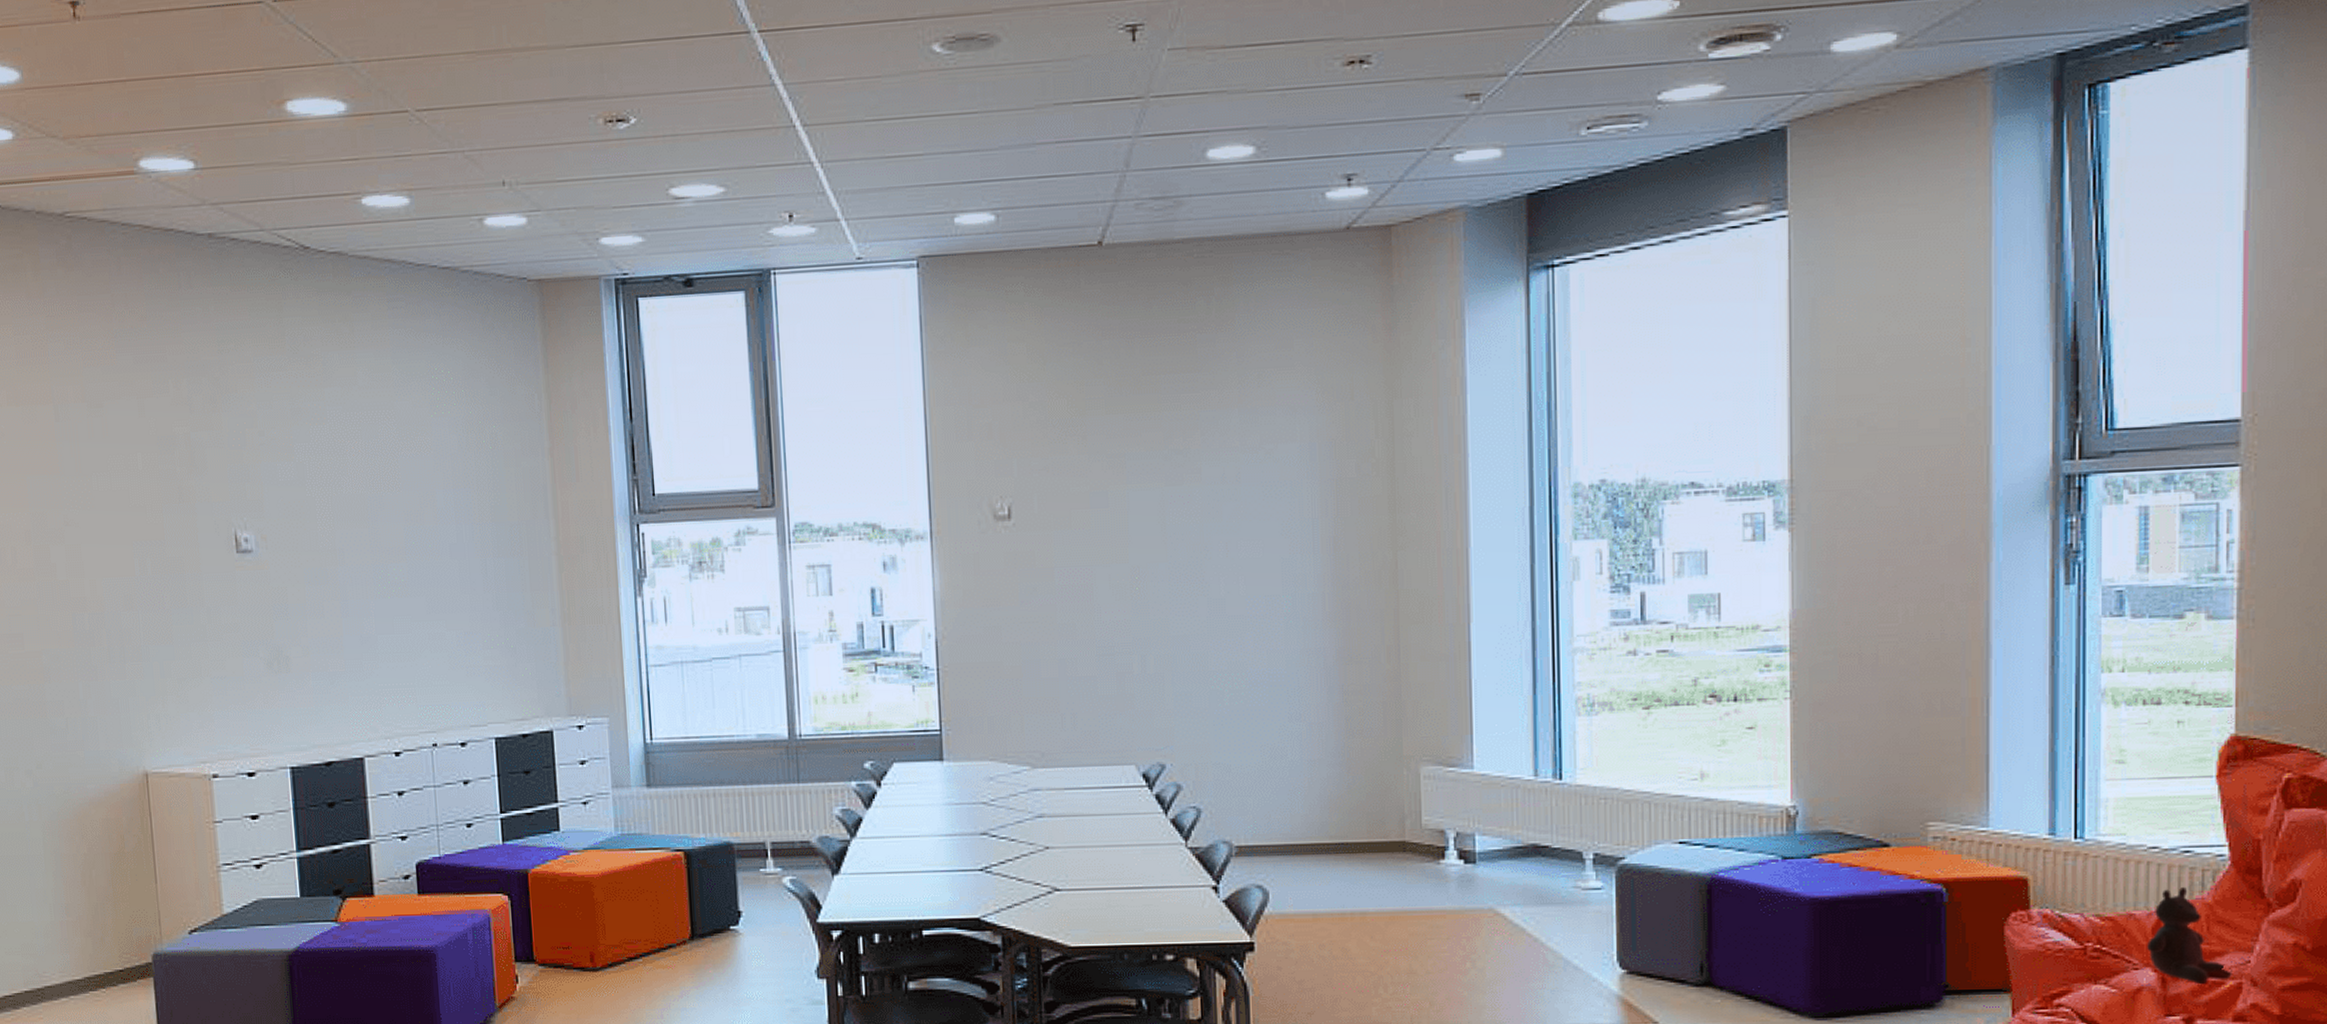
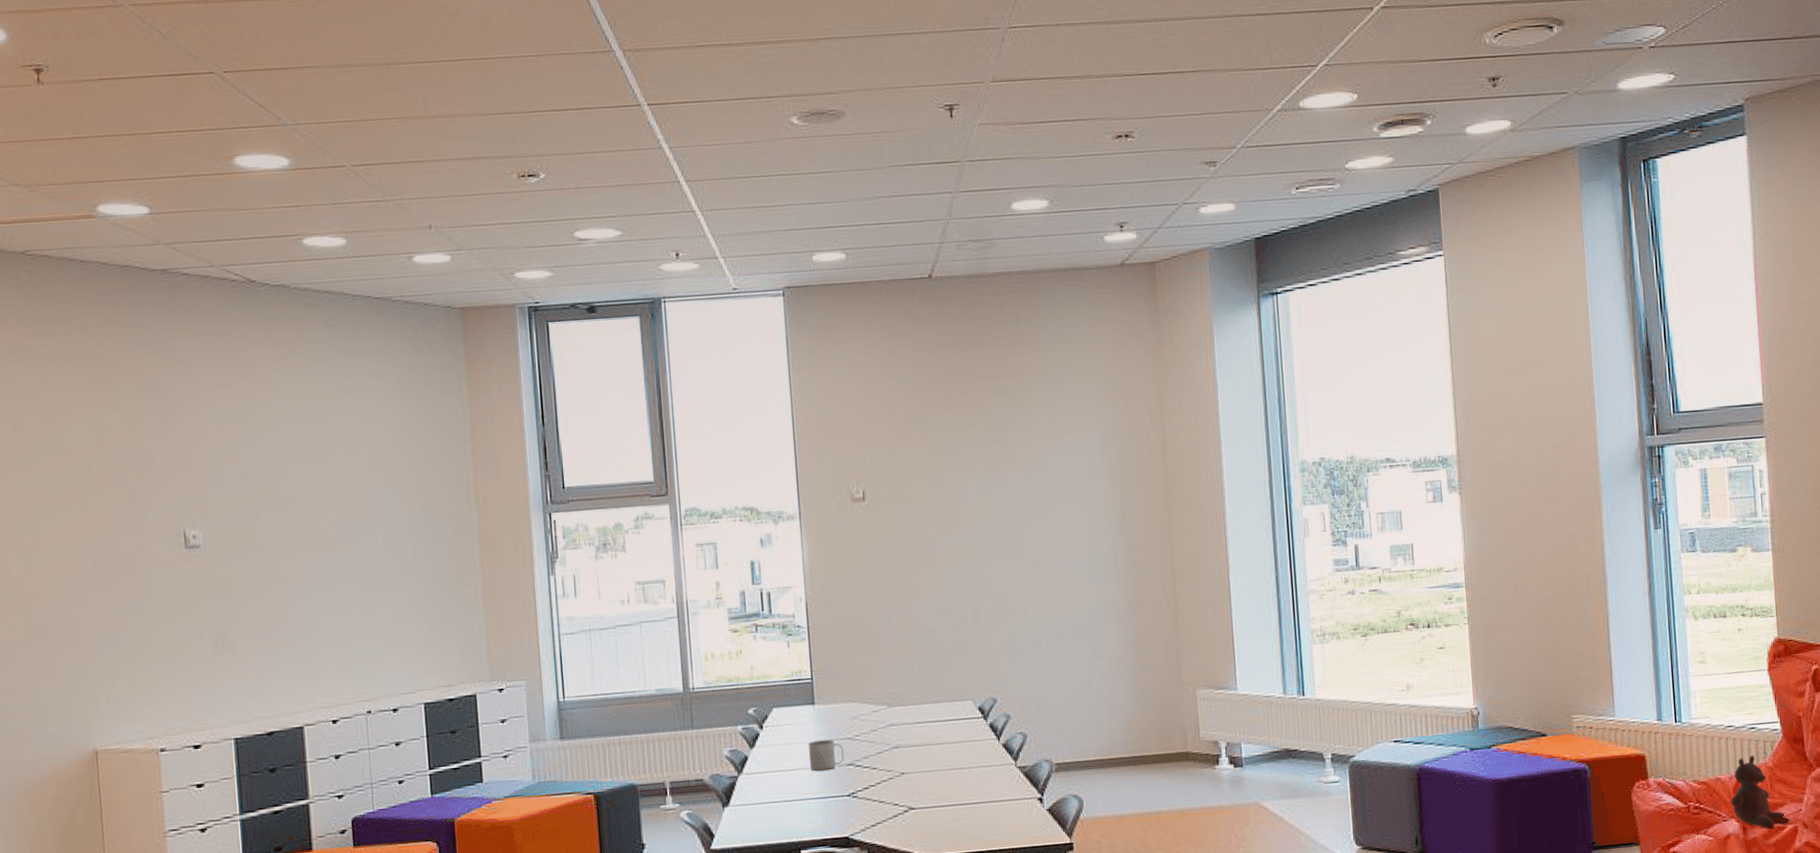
mug: none [934,803,978,839] -> present [808,740,845,771]

